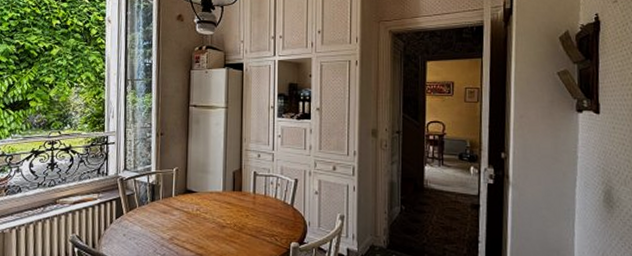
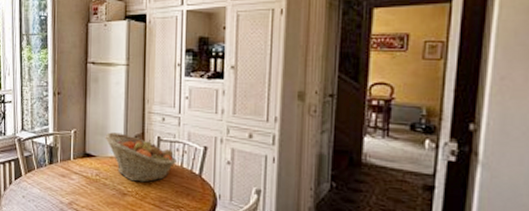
fruit basket: none [205,169,271,215] -> present [105,132,176,183]

